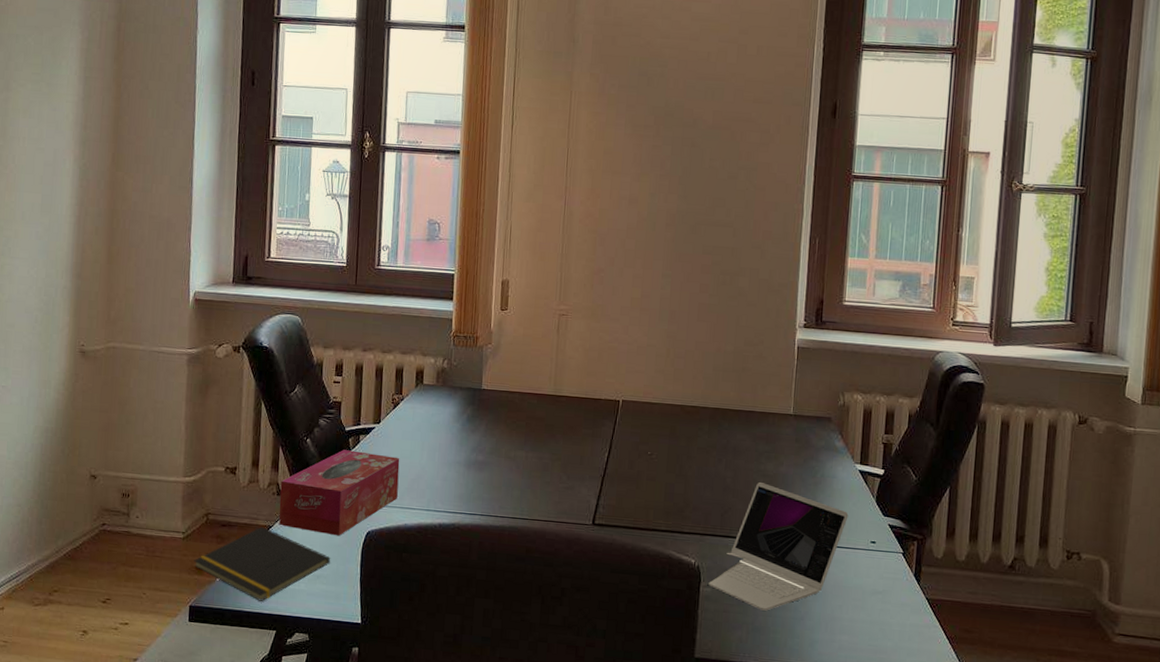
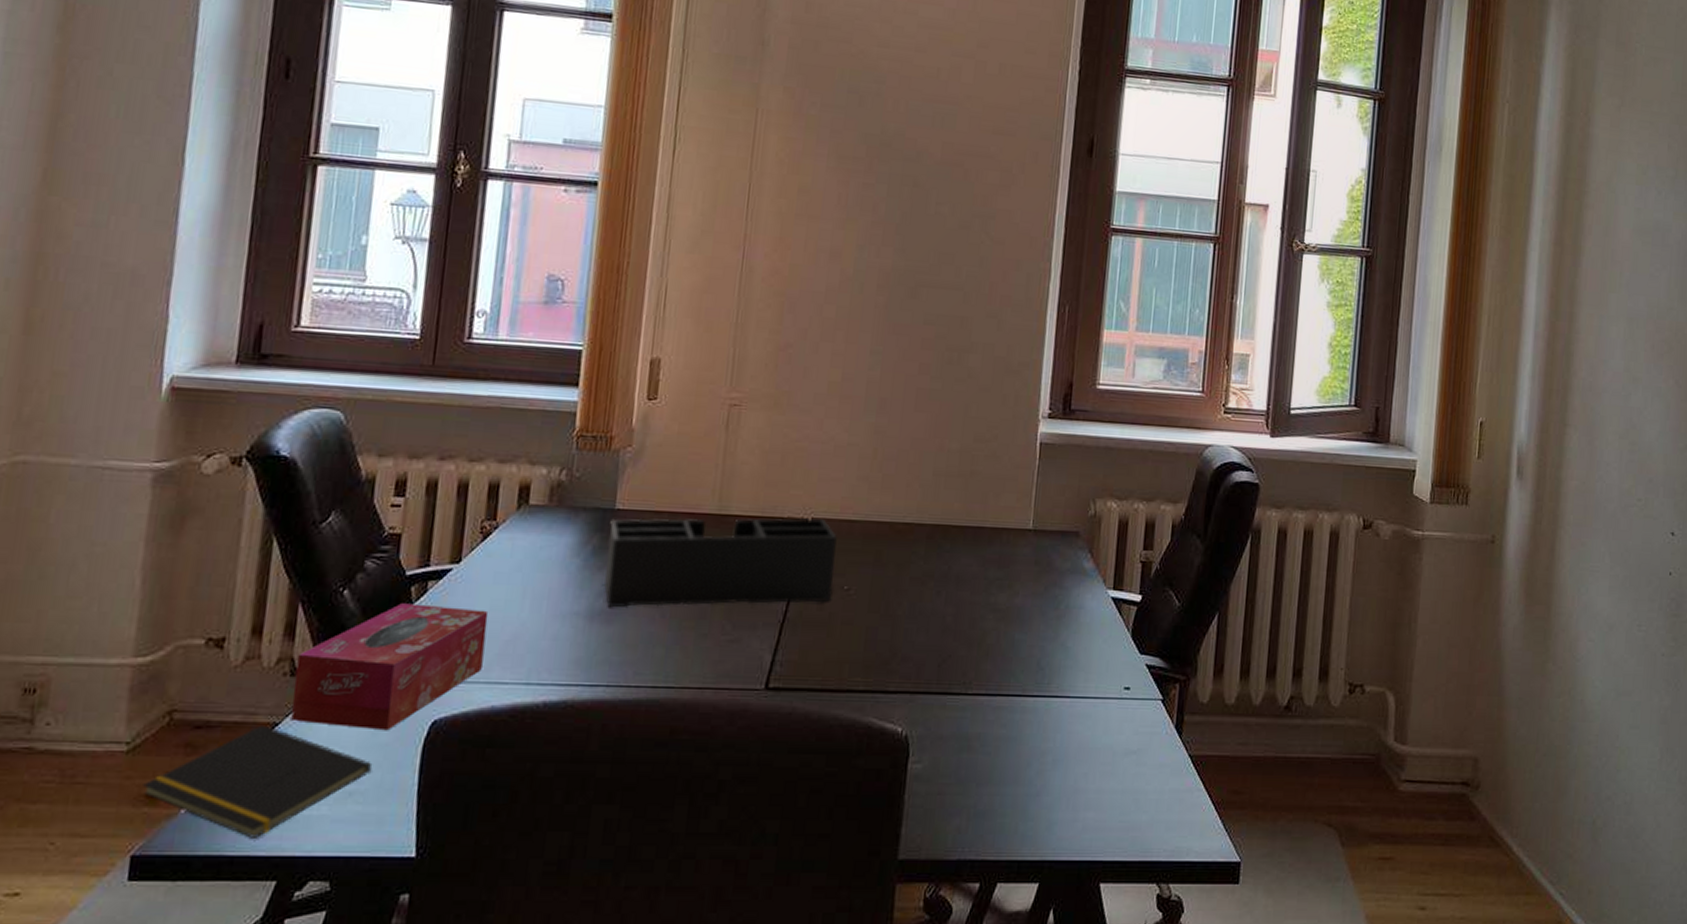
desk organizer: none [476,396,643,463] -> present [604,517,839,609]
laptop: present [707,481,849,611] -> none [917,618,1098,788]

